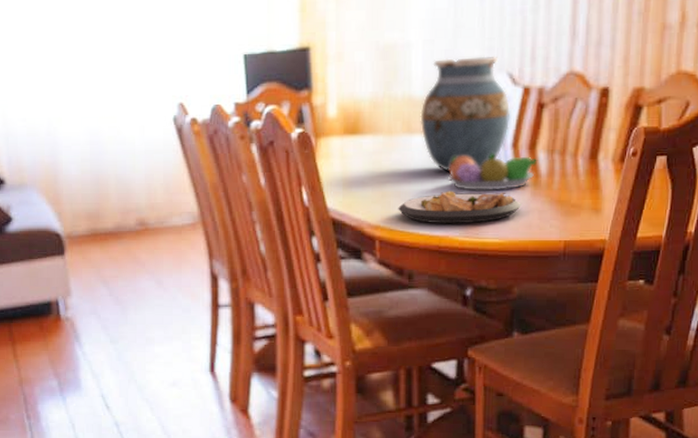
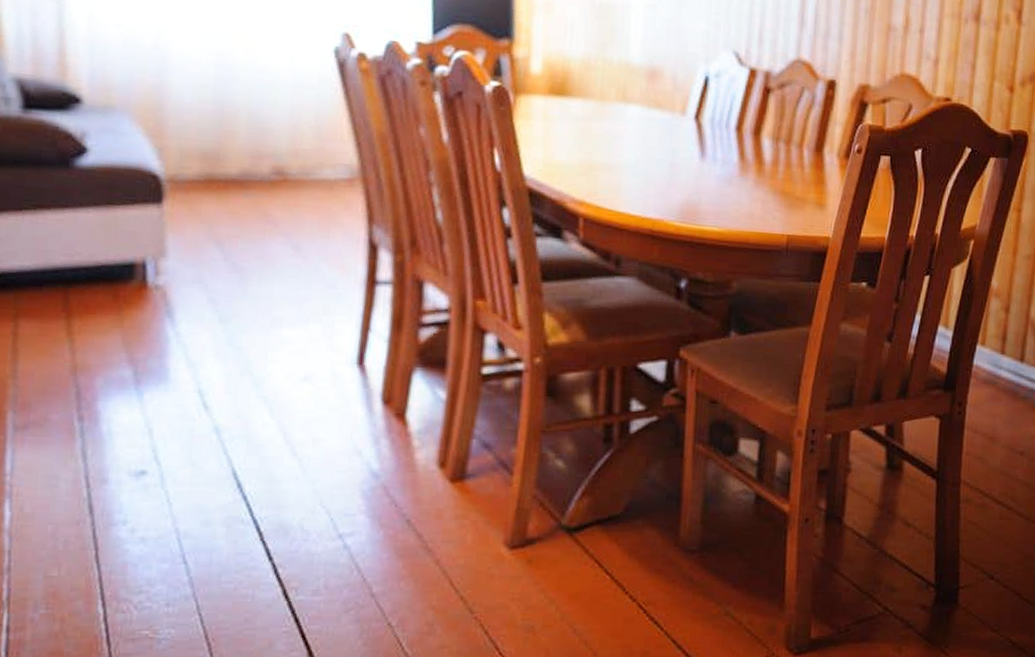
plate: present [398,191,521,224] -> none [607,170,744,208]
vase: present [420,56,510,171] -> none [637,27,735,150]
fruit bowl: present [447,153,537,191] -> none [664,133,761,175]

